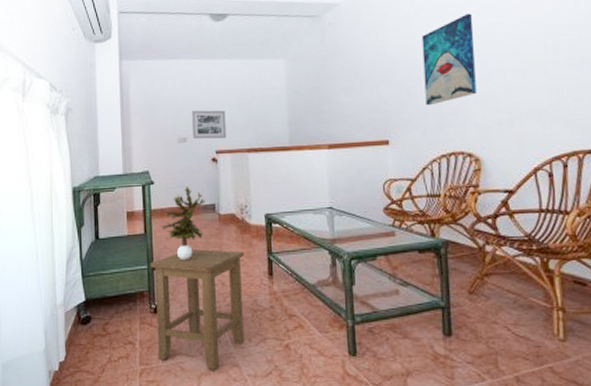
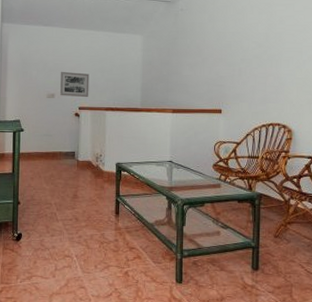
stool: present [150,249,244,370] -> none [15,189,96,290]
potted plant: present [160,187,205,261] -> none [26,136,66,198]
wall art: present [421,13,477,106] -> none [253,12,296,84]

